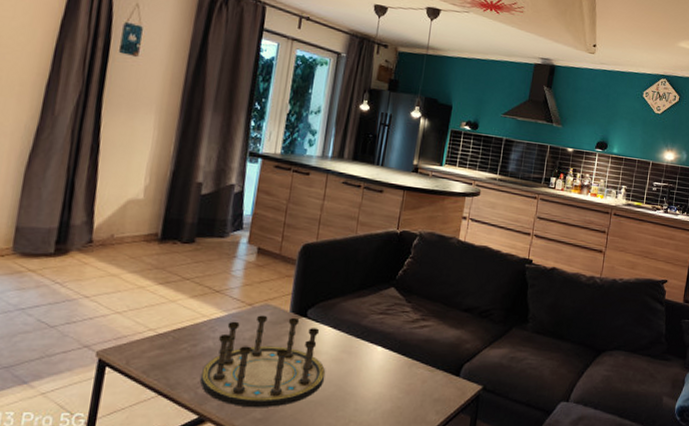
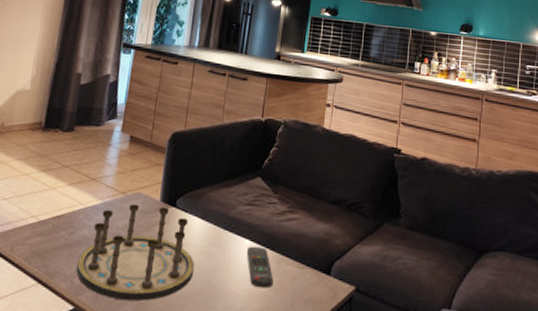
remote control: none [378,352,405,391] -> present [246,246,274,288]

